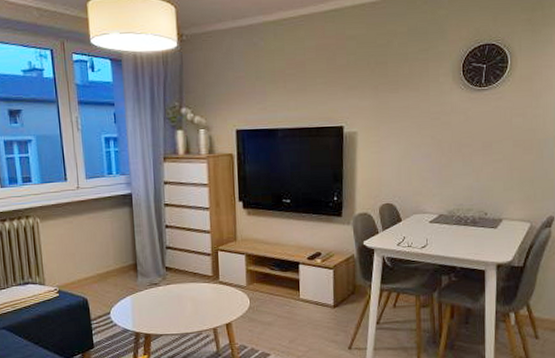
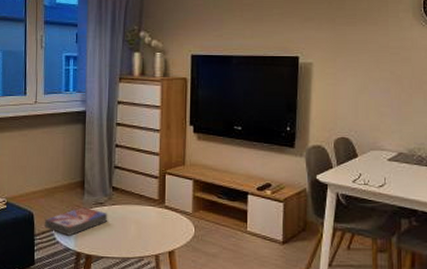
textbook: none [99,289,164,318] -> present [44,207,108,236]

